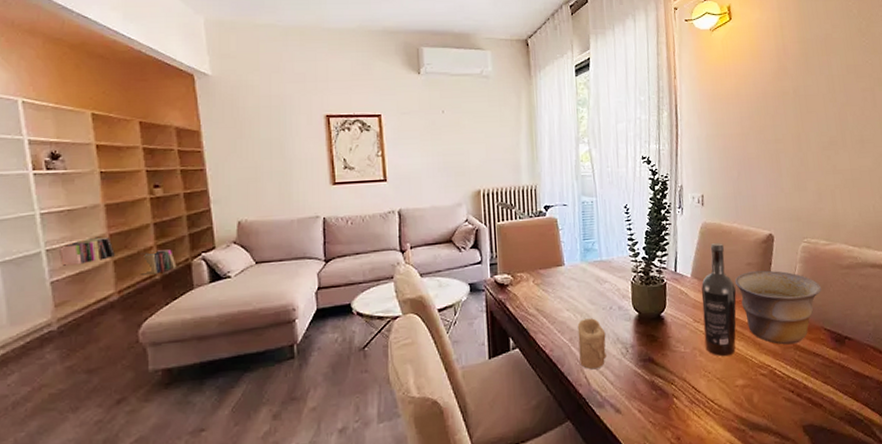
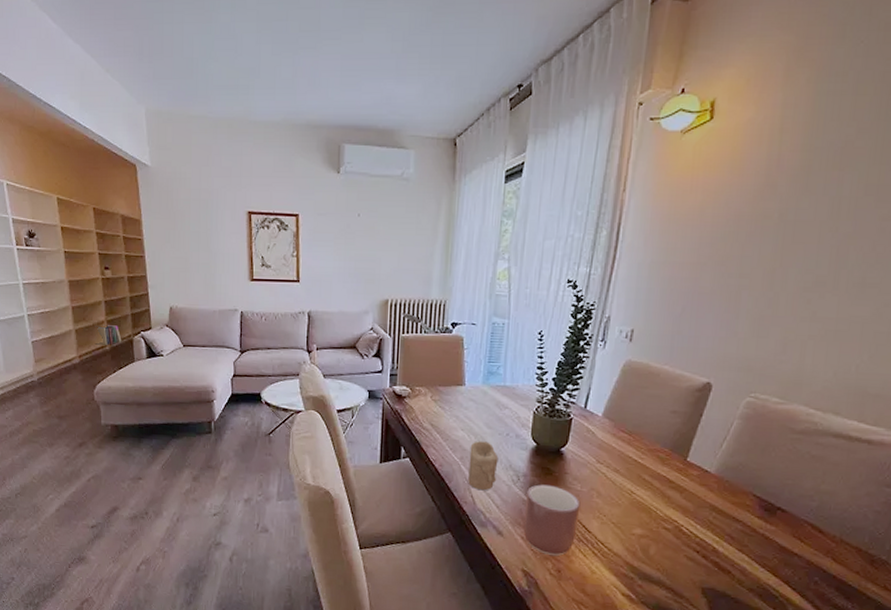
books: present [59,237,115,266] -> none [37,309,76,330]
mug: none [636,351,688,424] -> present [523,484,581,556]
wine bottle: present [701,242,737,356] -> none [605,383,653,502]
bowl: present [734,270,822,345] -> none [652,420,761,505]

